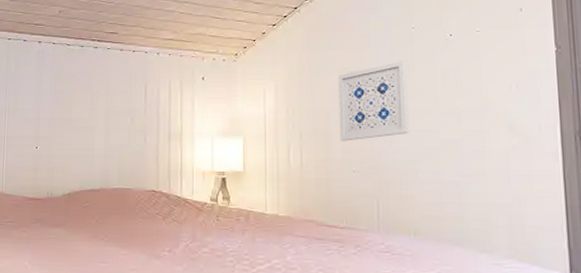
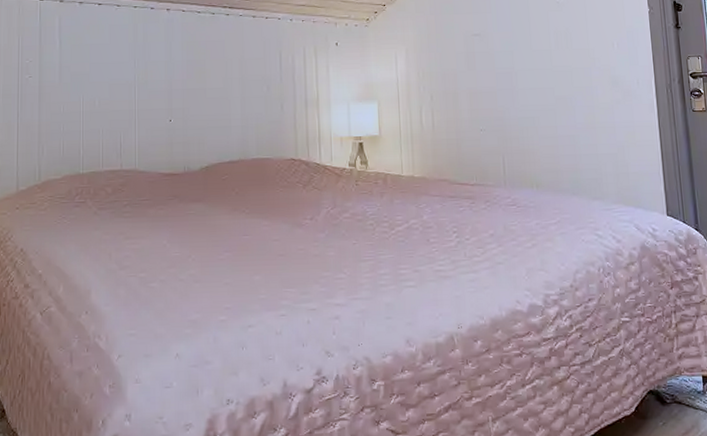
wall art: present [338,61,410,141] -> none [463,23,529,102]

